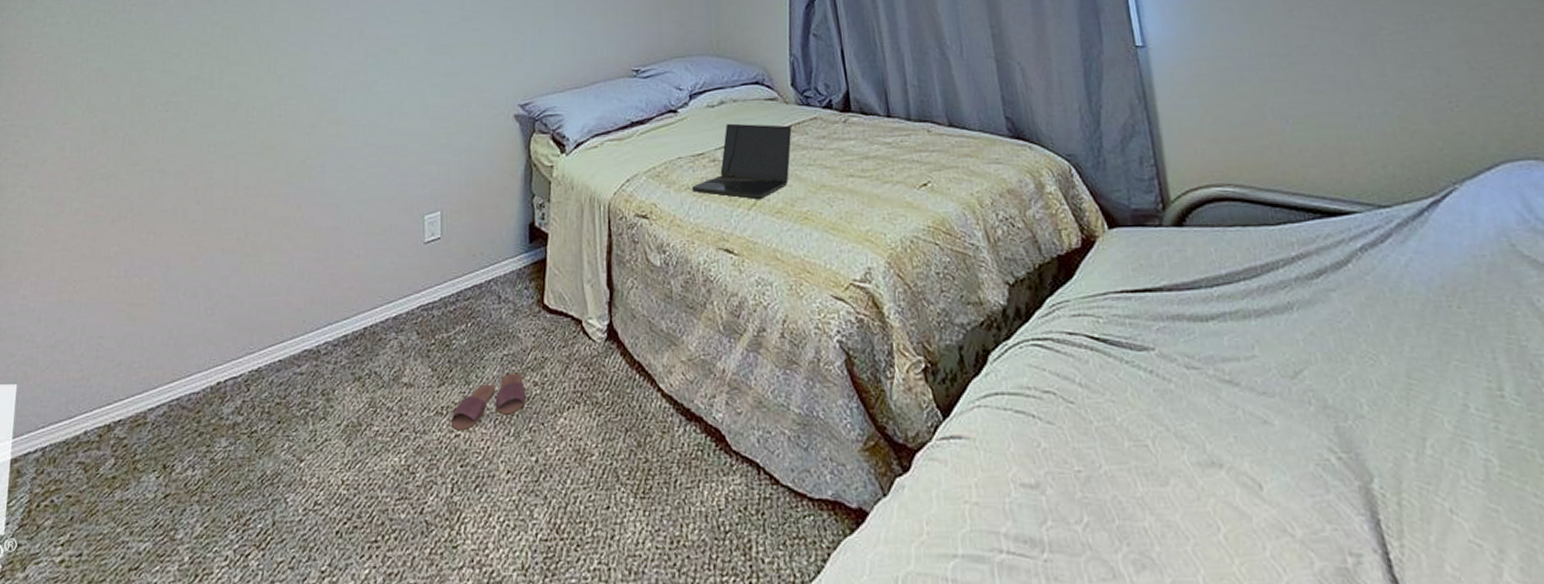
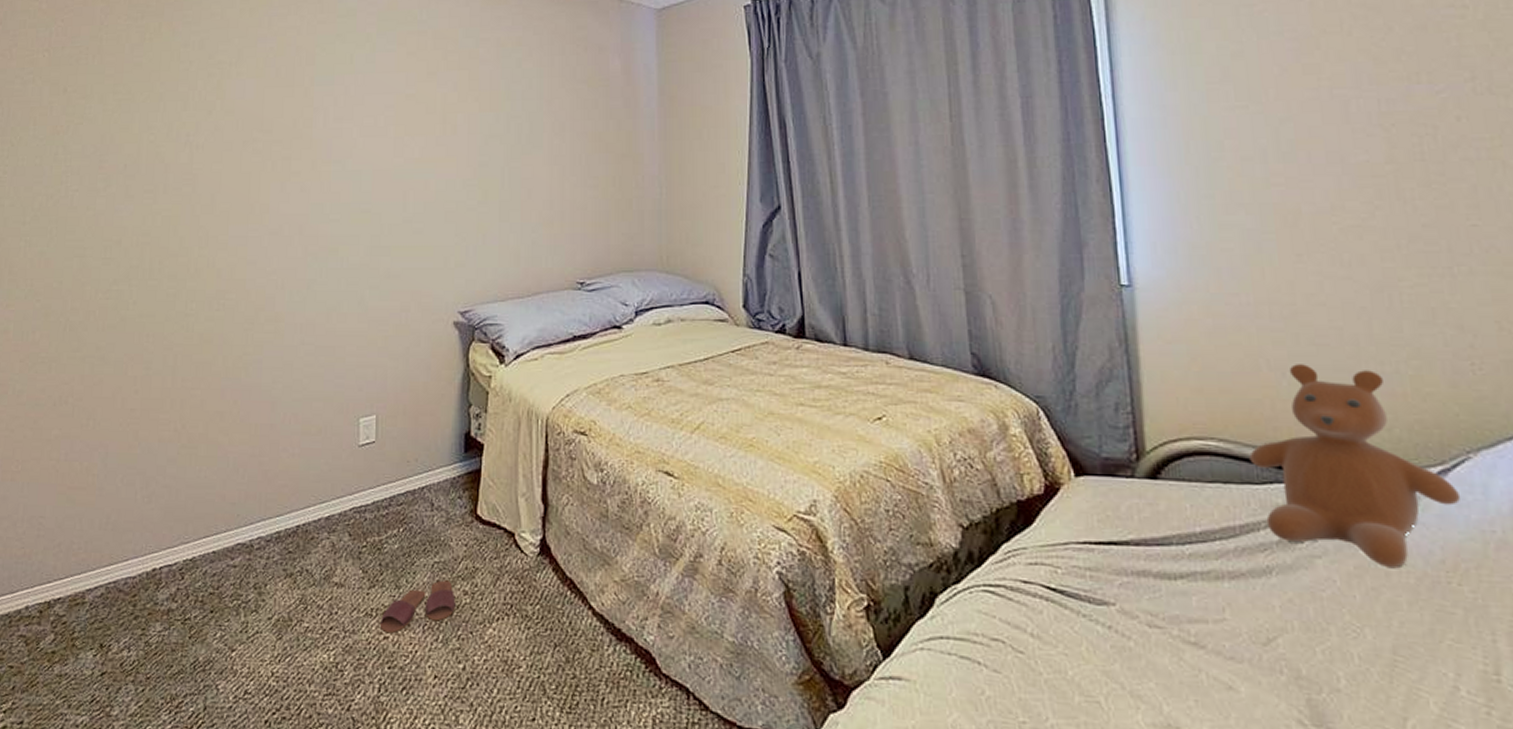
laptop: present [691,123,792,199] -> none [633,343,741,422]
teddy bear: none [1263,110,1453,297] -> present [1249,364,1461,569]

